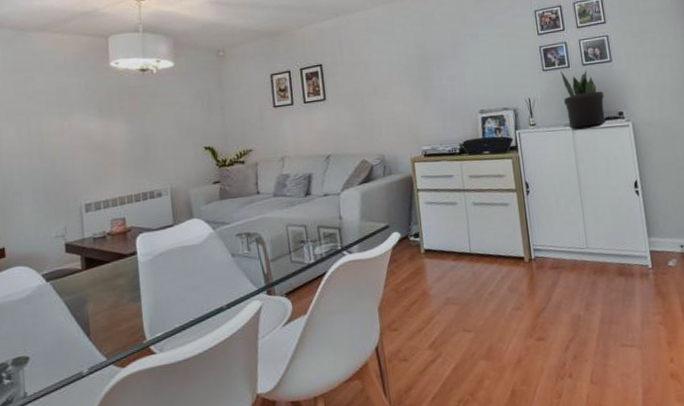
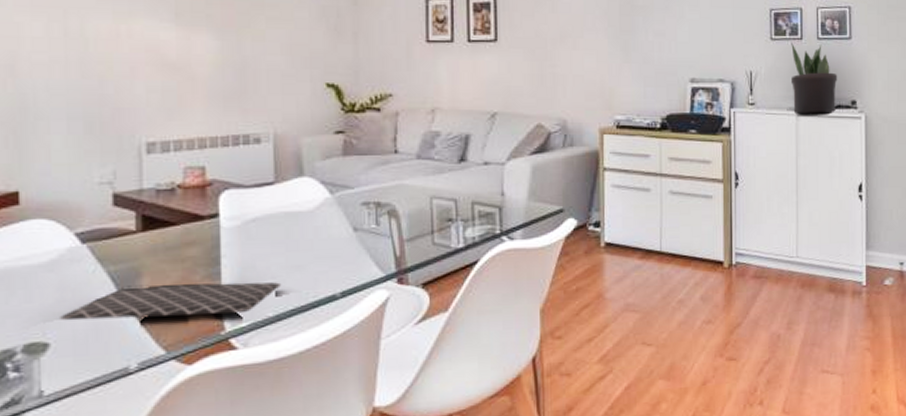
placemat: none [35,300,184,340] -> present [60,282,282,321]

